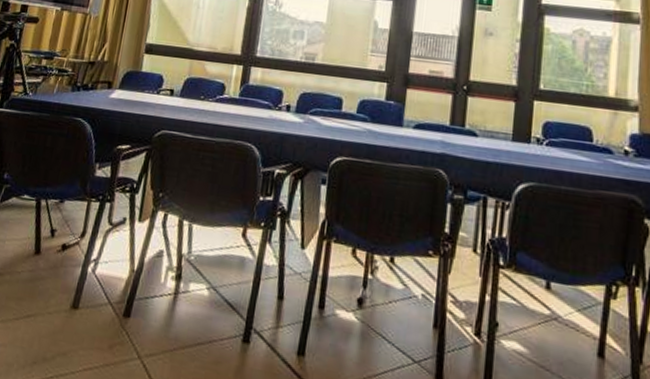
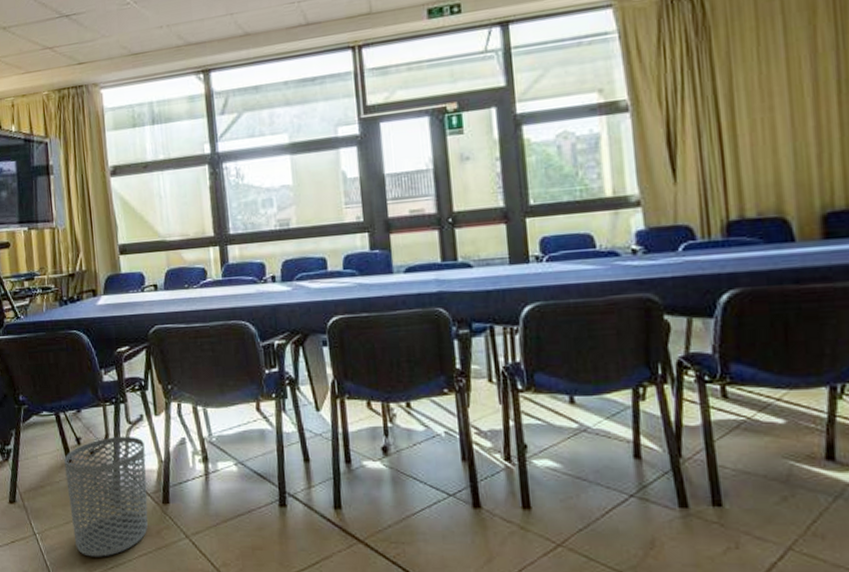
waste bin: none [19,235,121,364] -> present [64,436,148,557]

